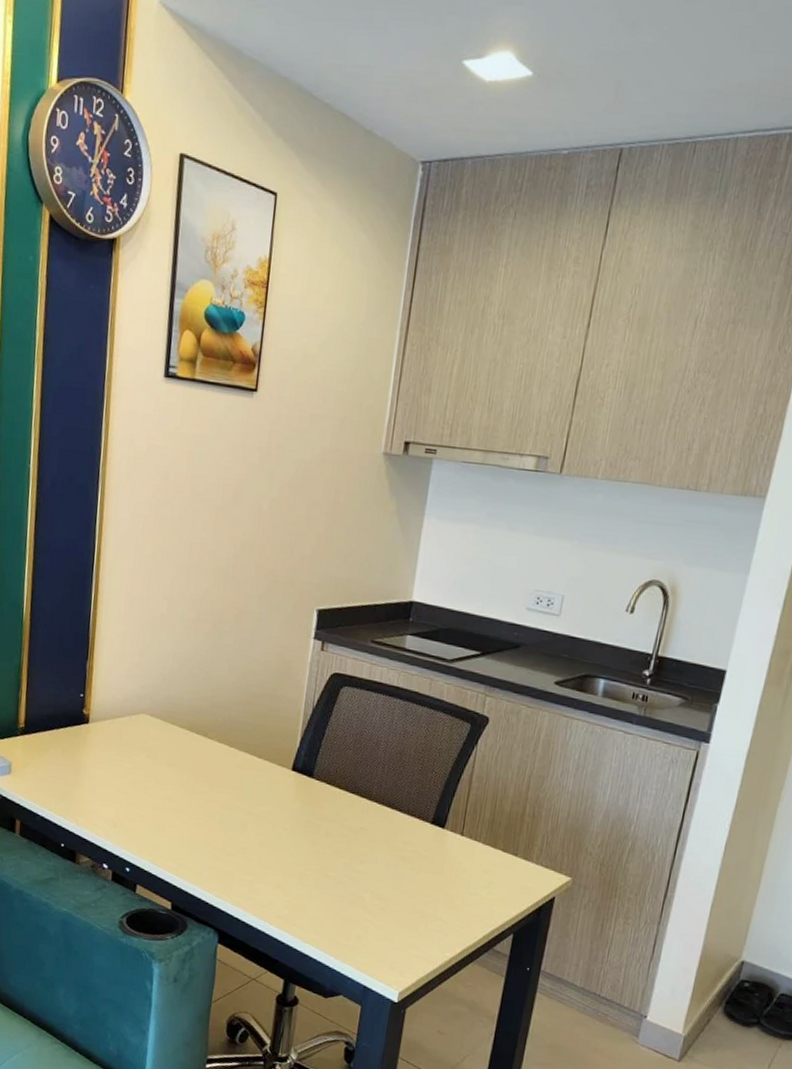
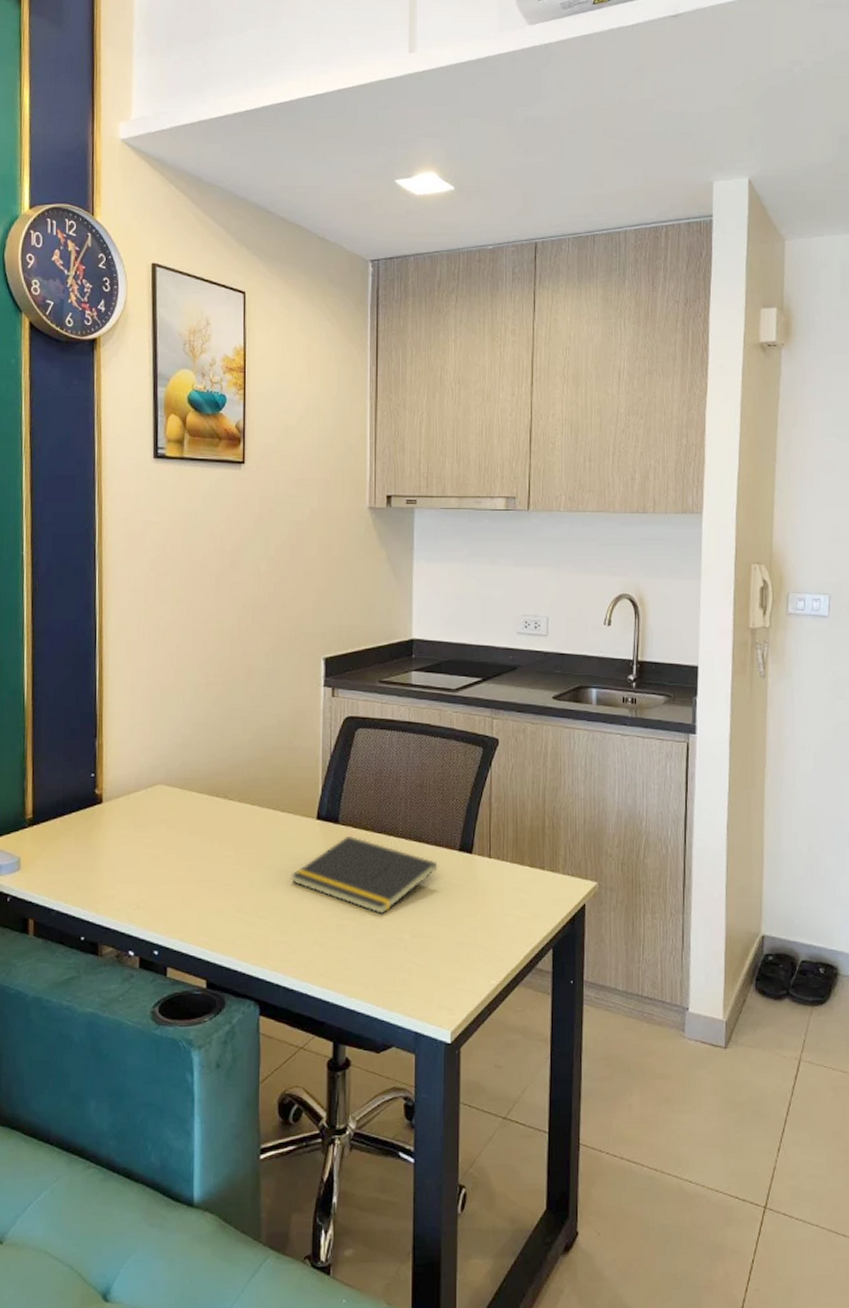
notepad: none [260,791,408,871] -> present [291,836,438,914]

